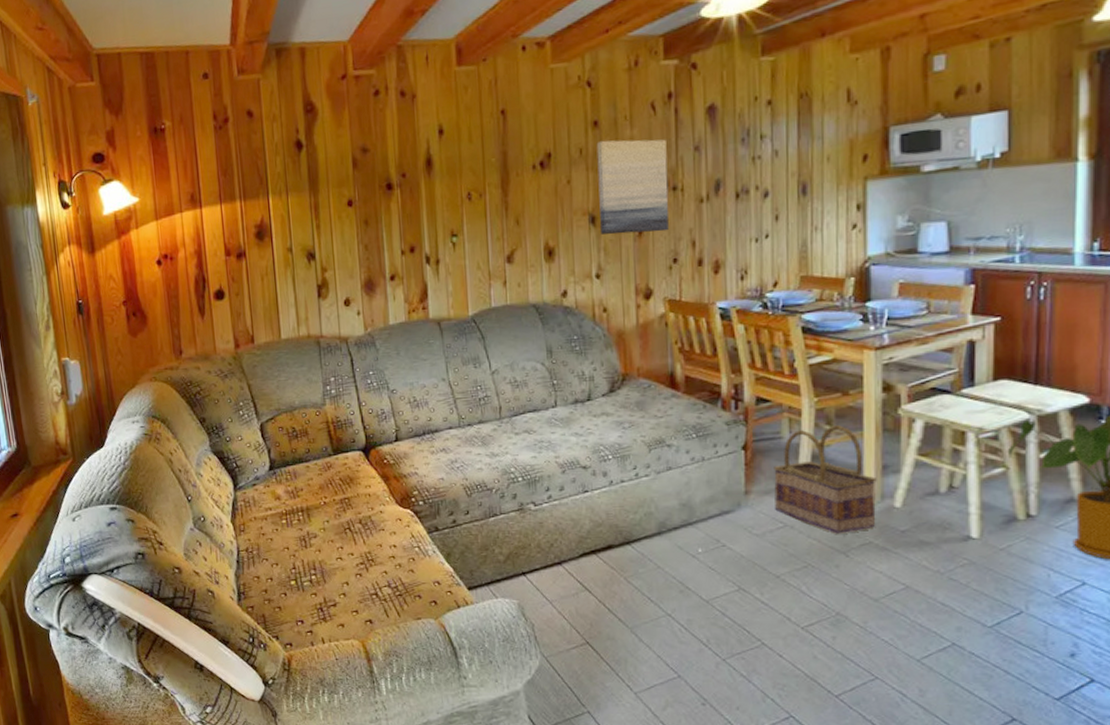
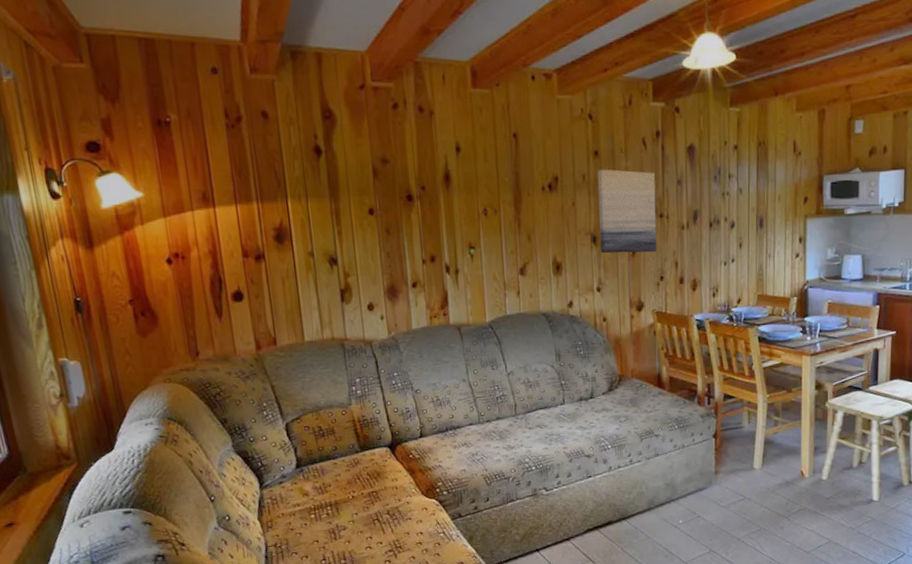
basket: present [774,425,877,534] -> none [737,416,810,503]

